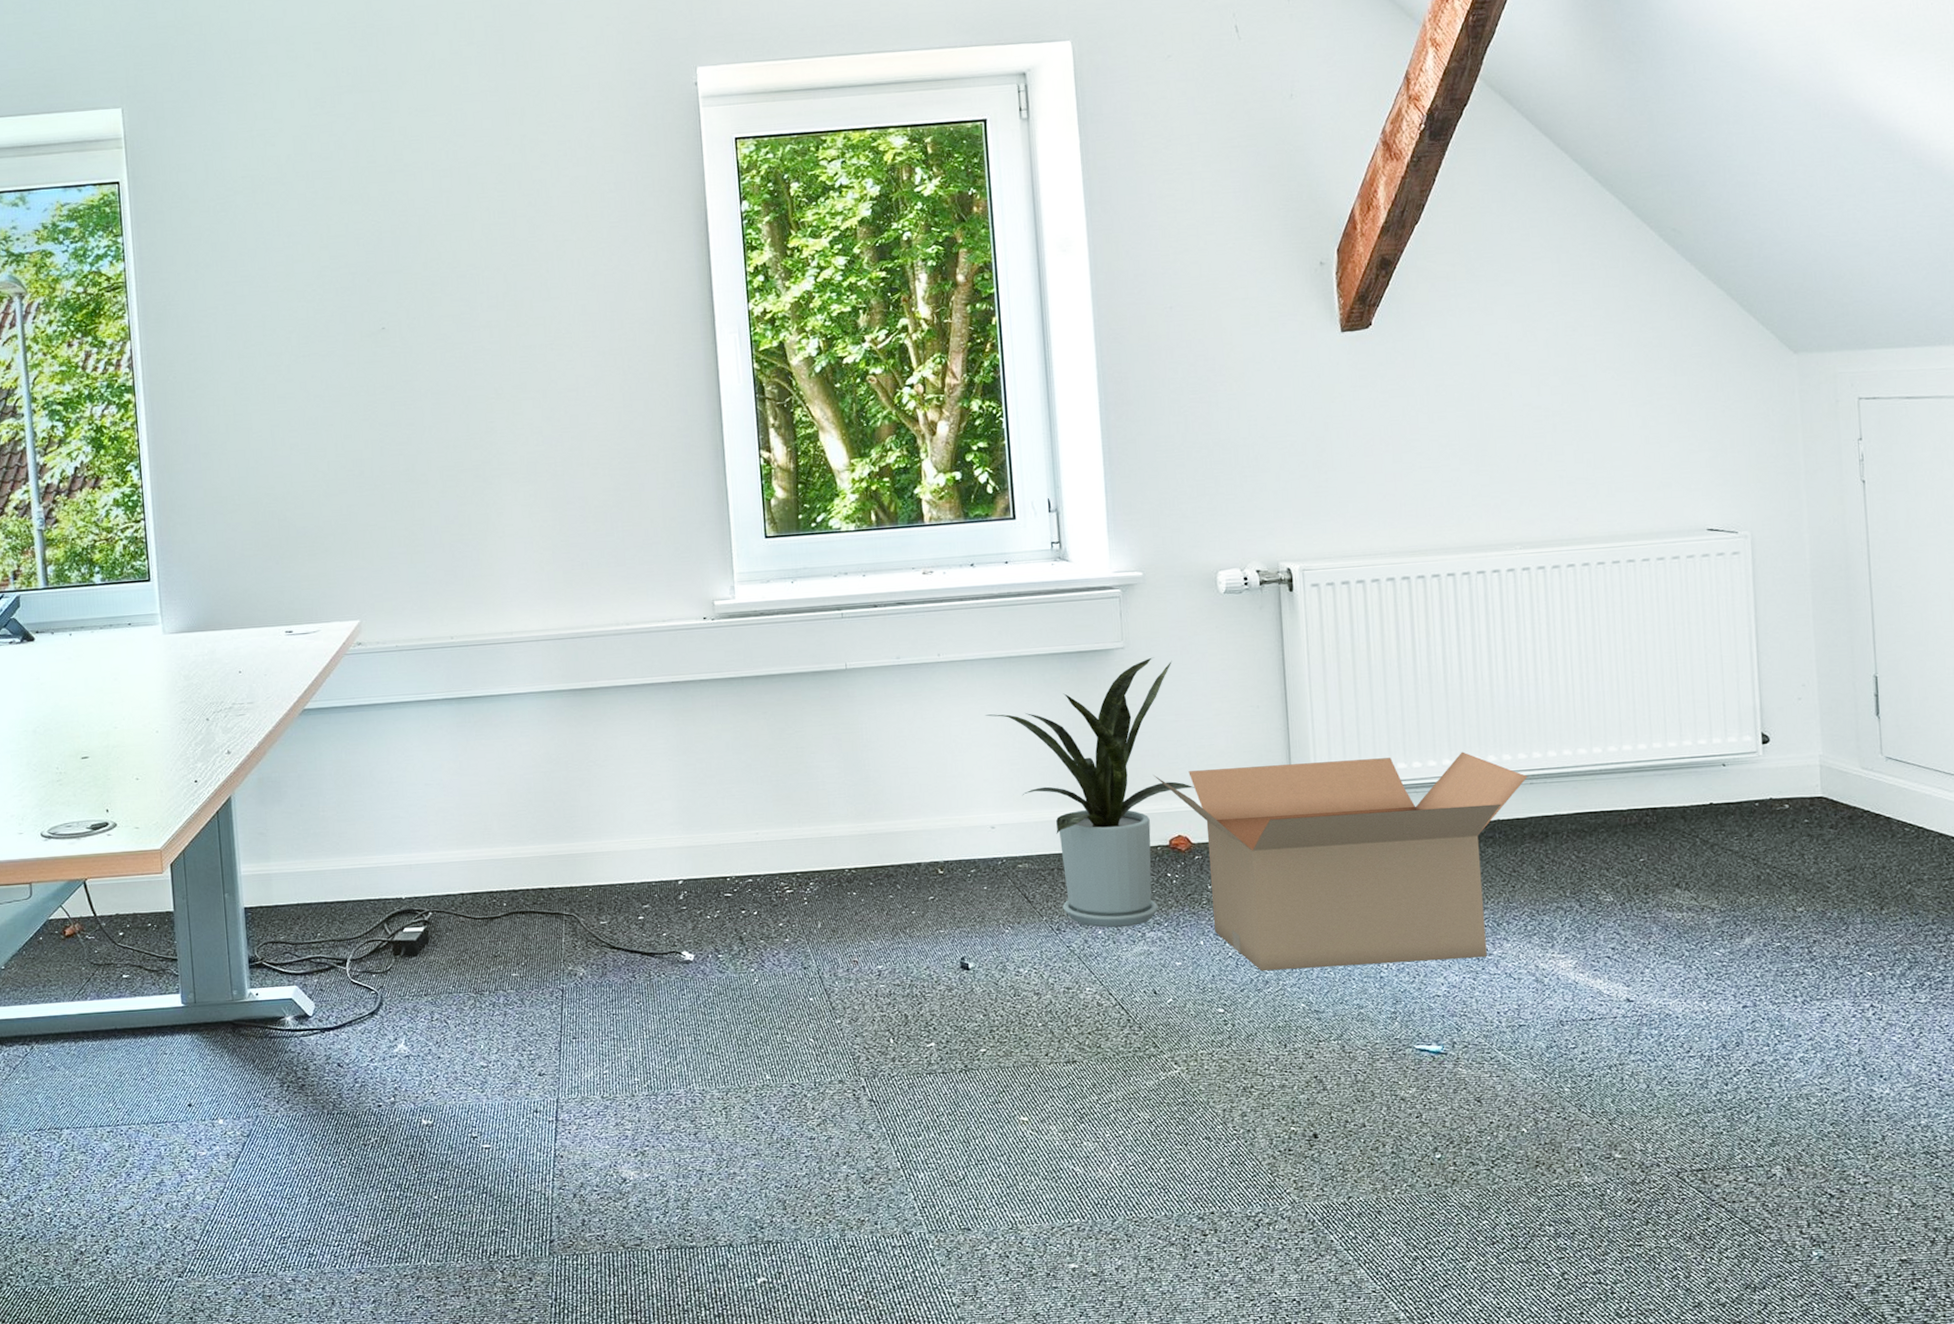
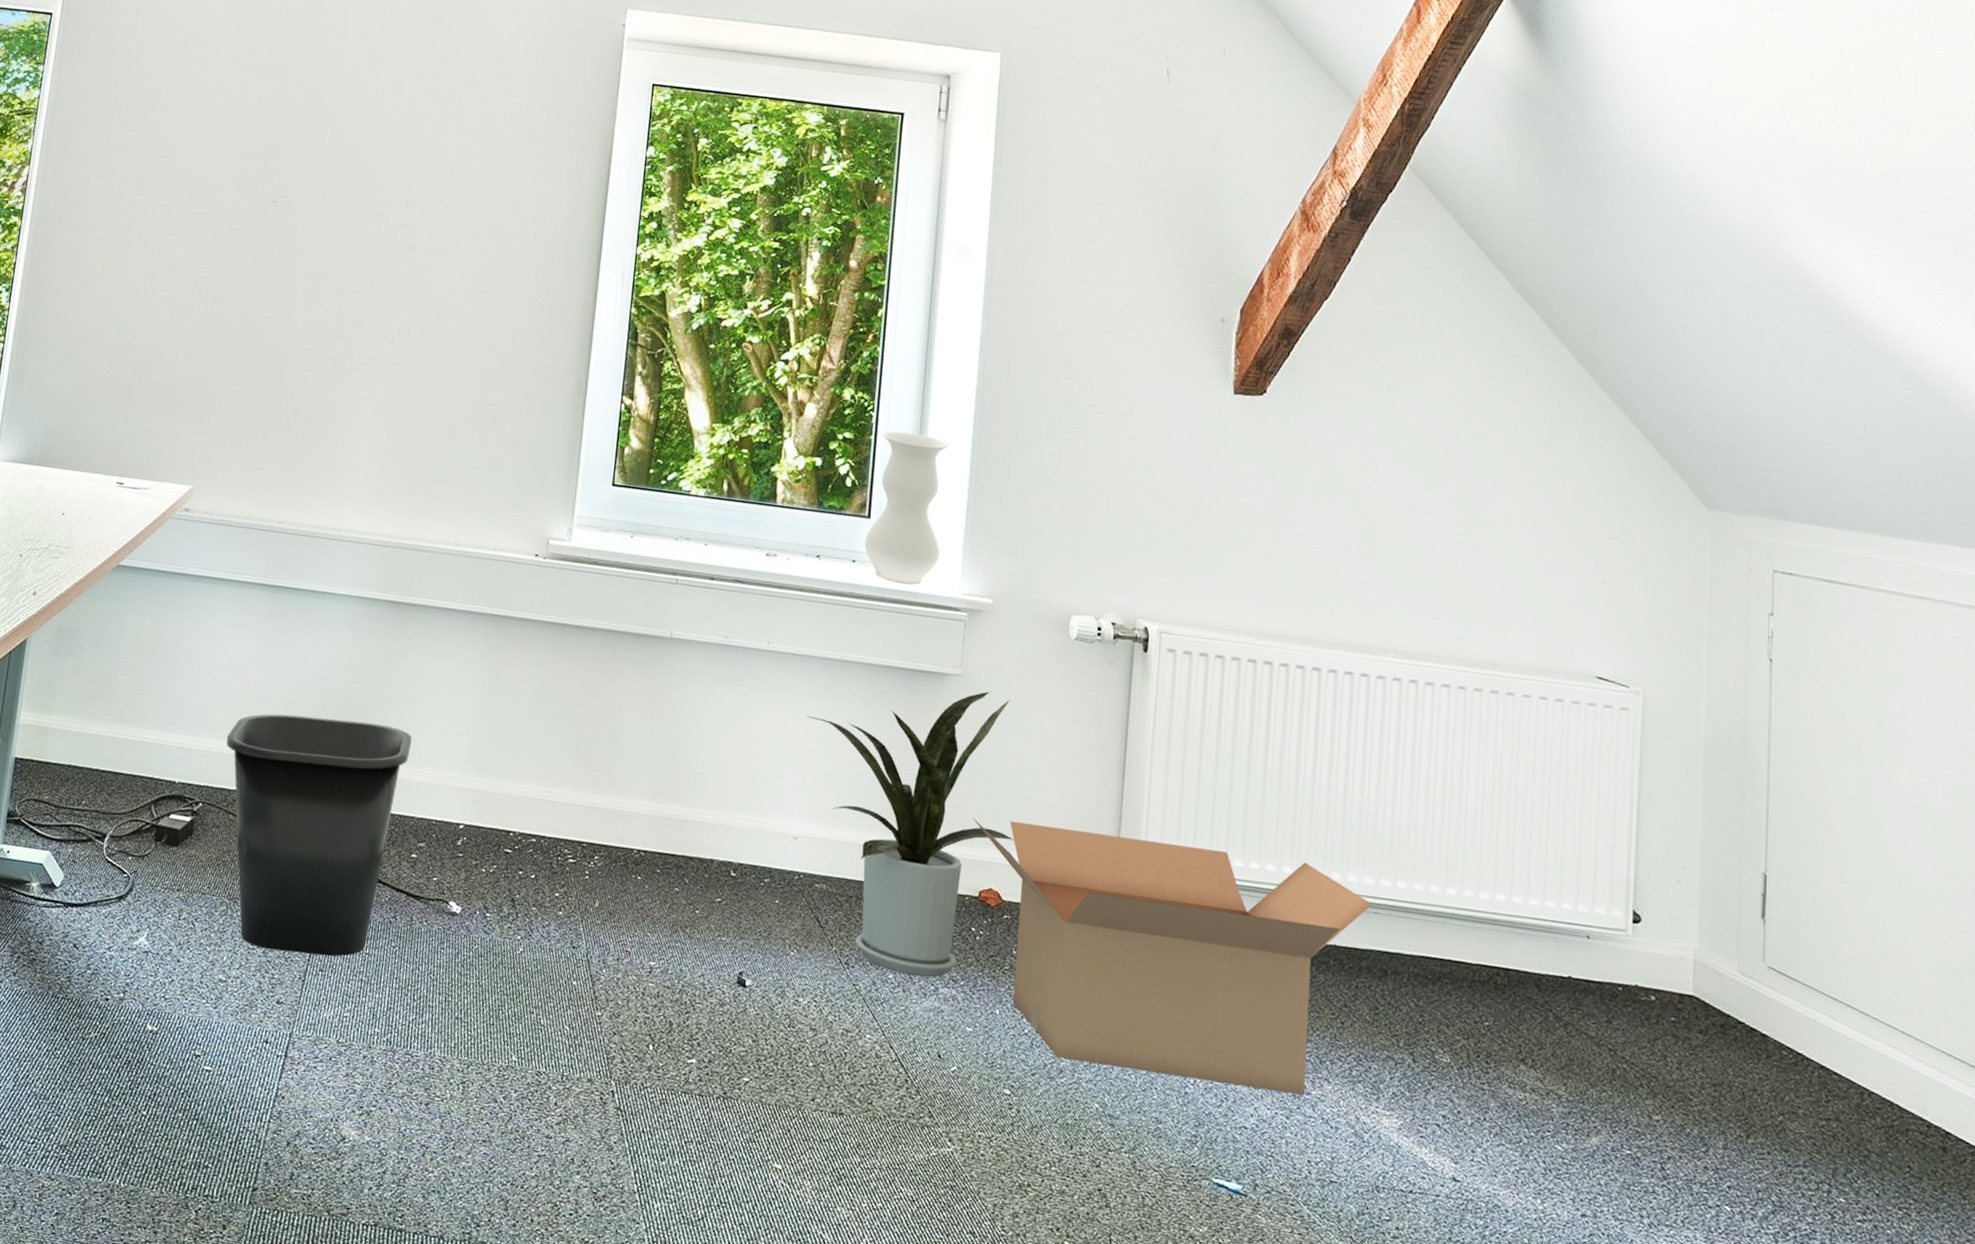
waste bin: none [442,805,619,1030] -> present [226,714,412,957]
vase: none [1013,430,1086,576] -> present [864,431,948,585]

